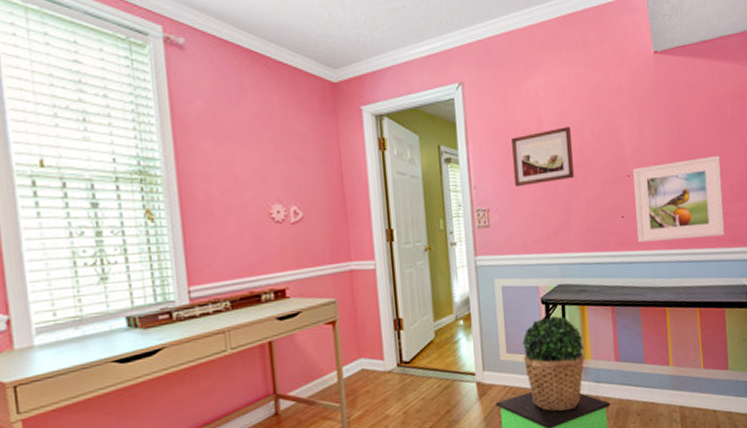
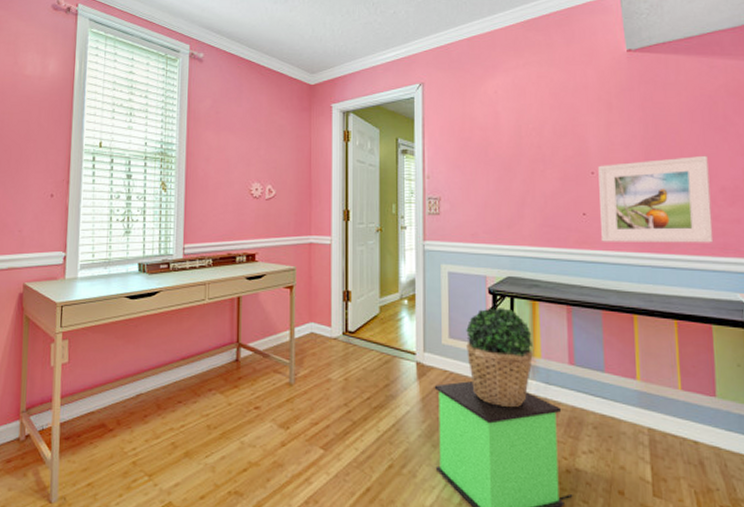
wall art: present [512,127,574,187] -> none [467,123,531,179]

